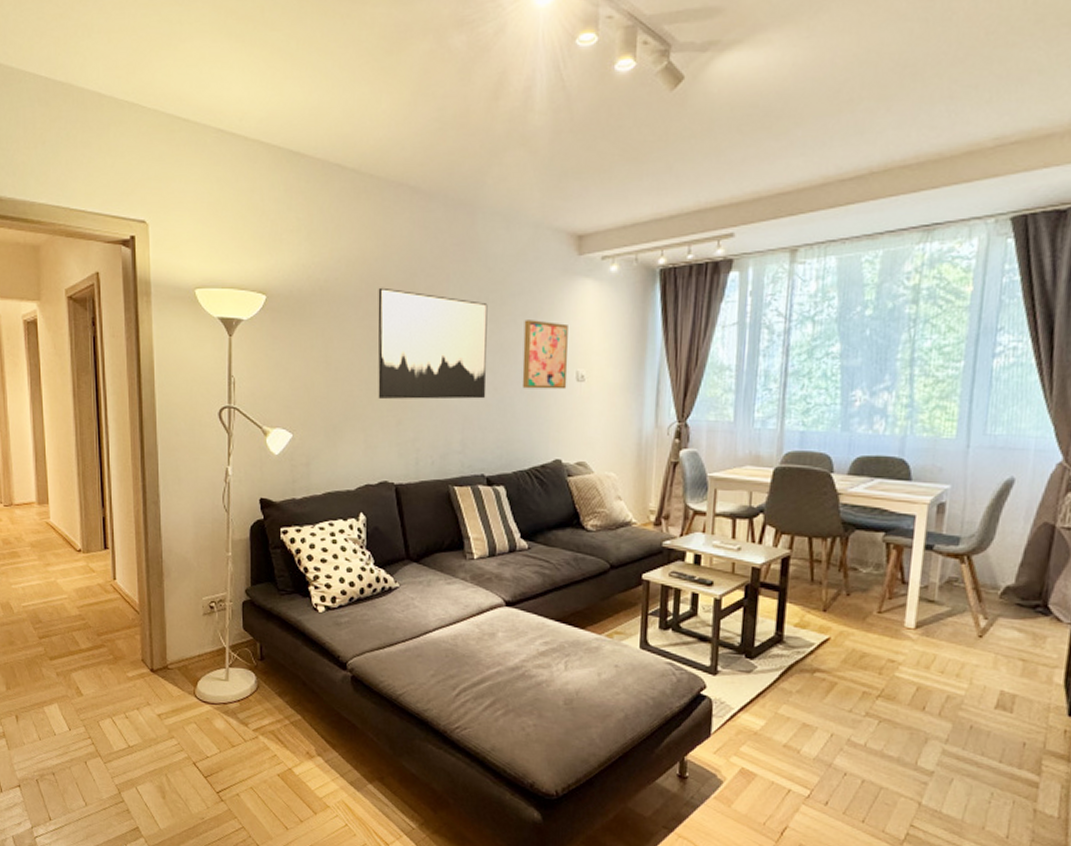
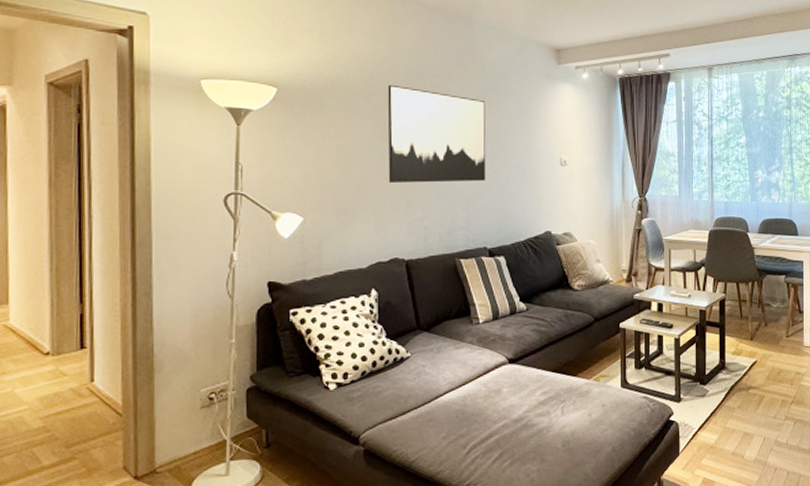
wall art: present [522,320,568,390] -> none [516,115,553,173]

